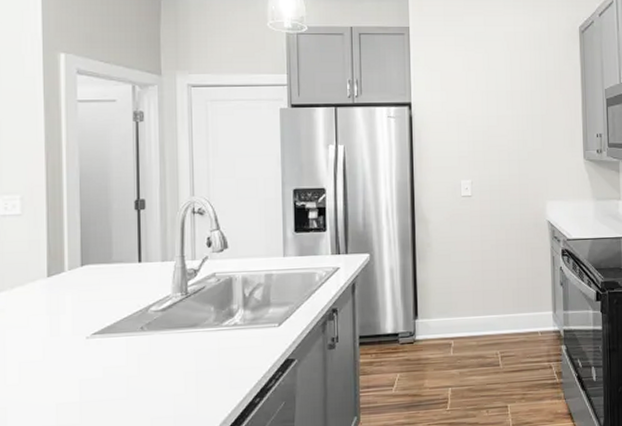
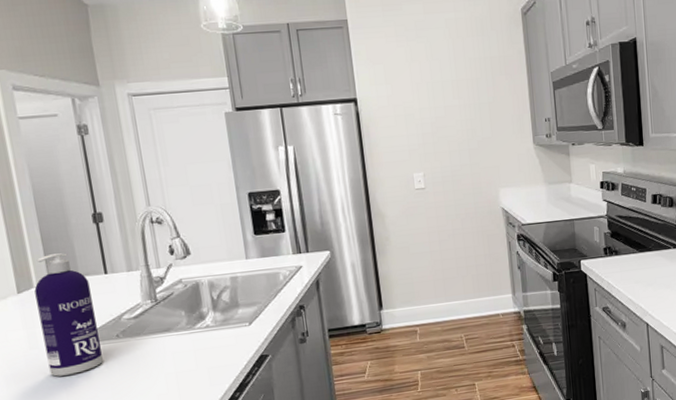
spray bottle: none [65,238,124,368] -> present [34,253,104,377]

